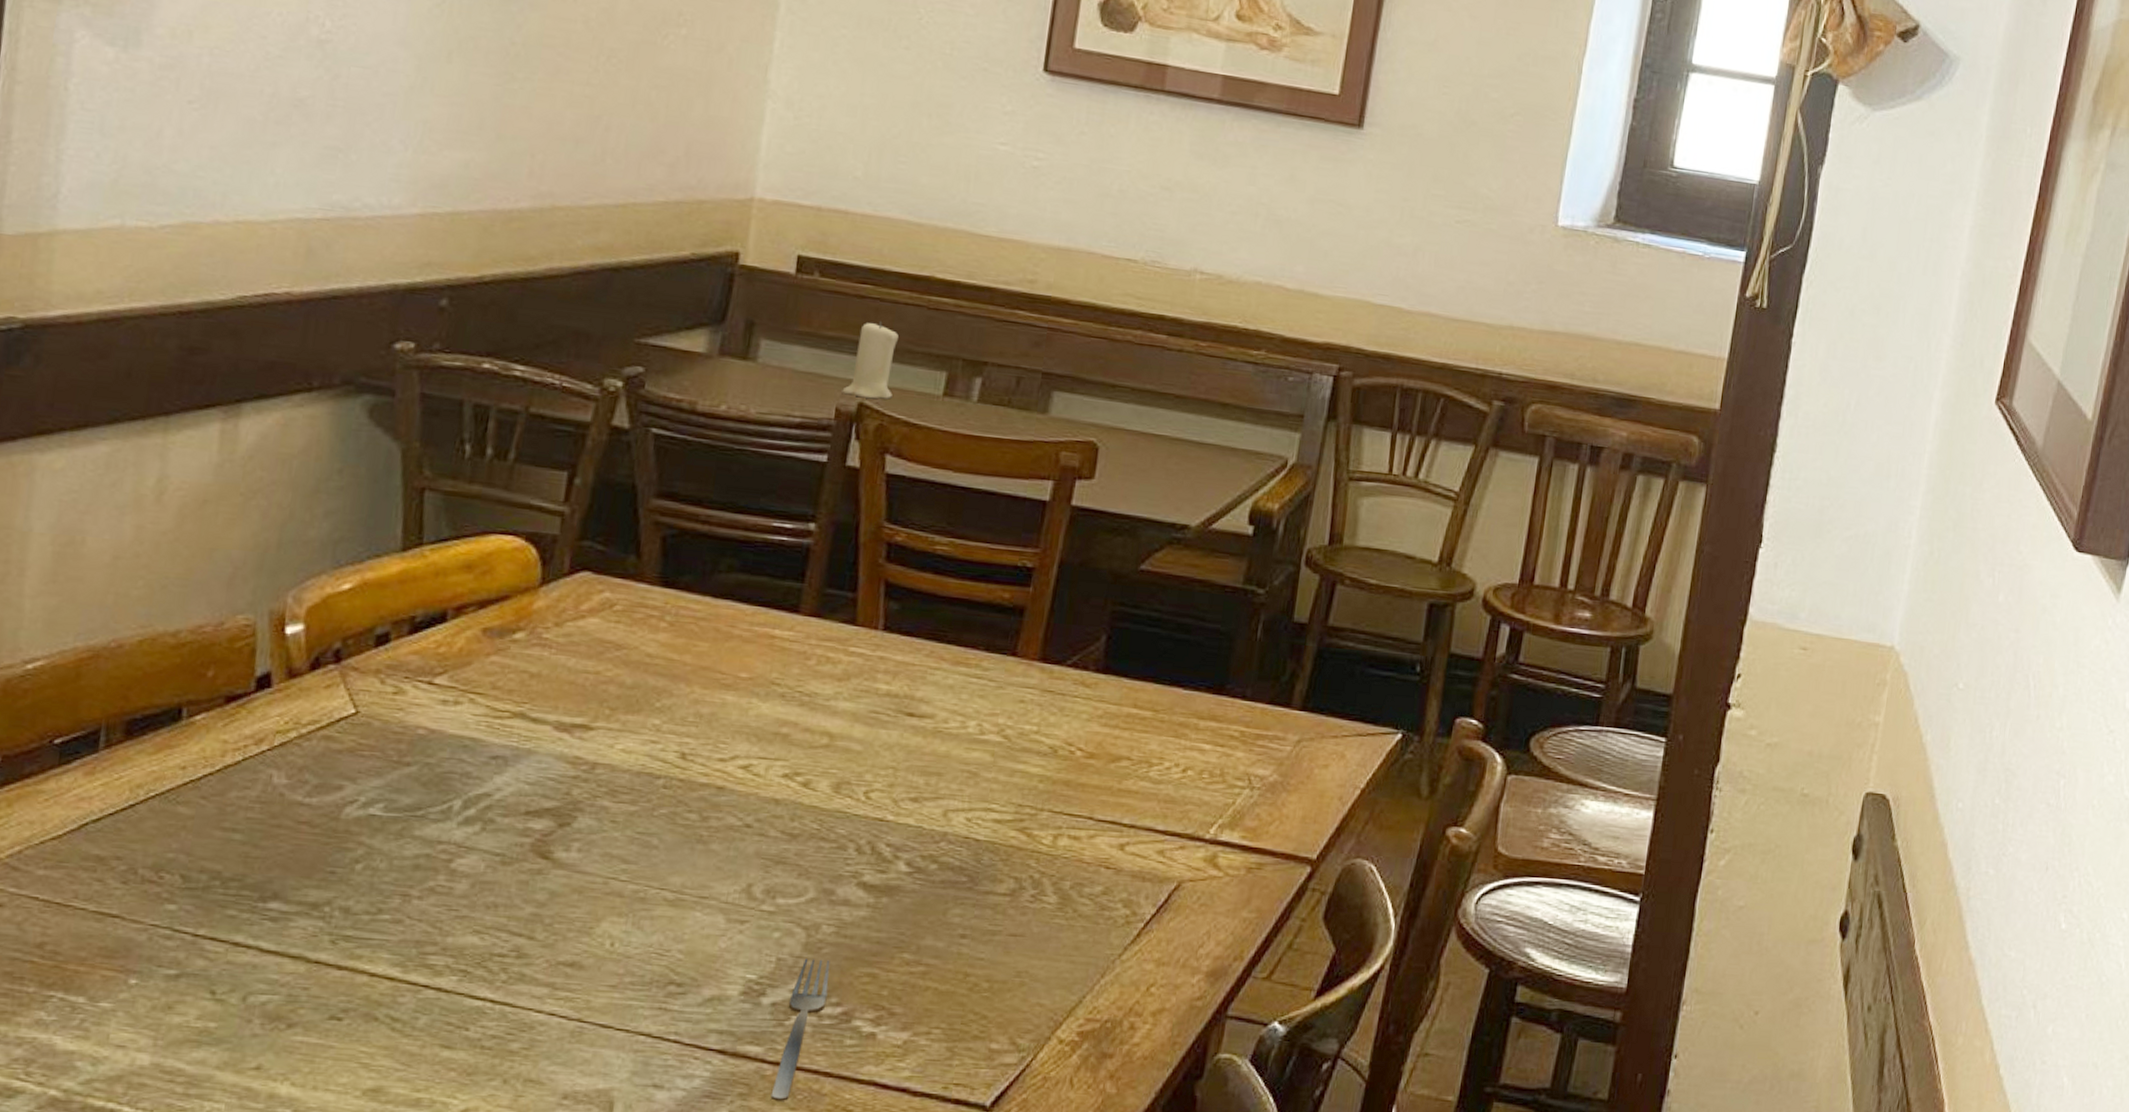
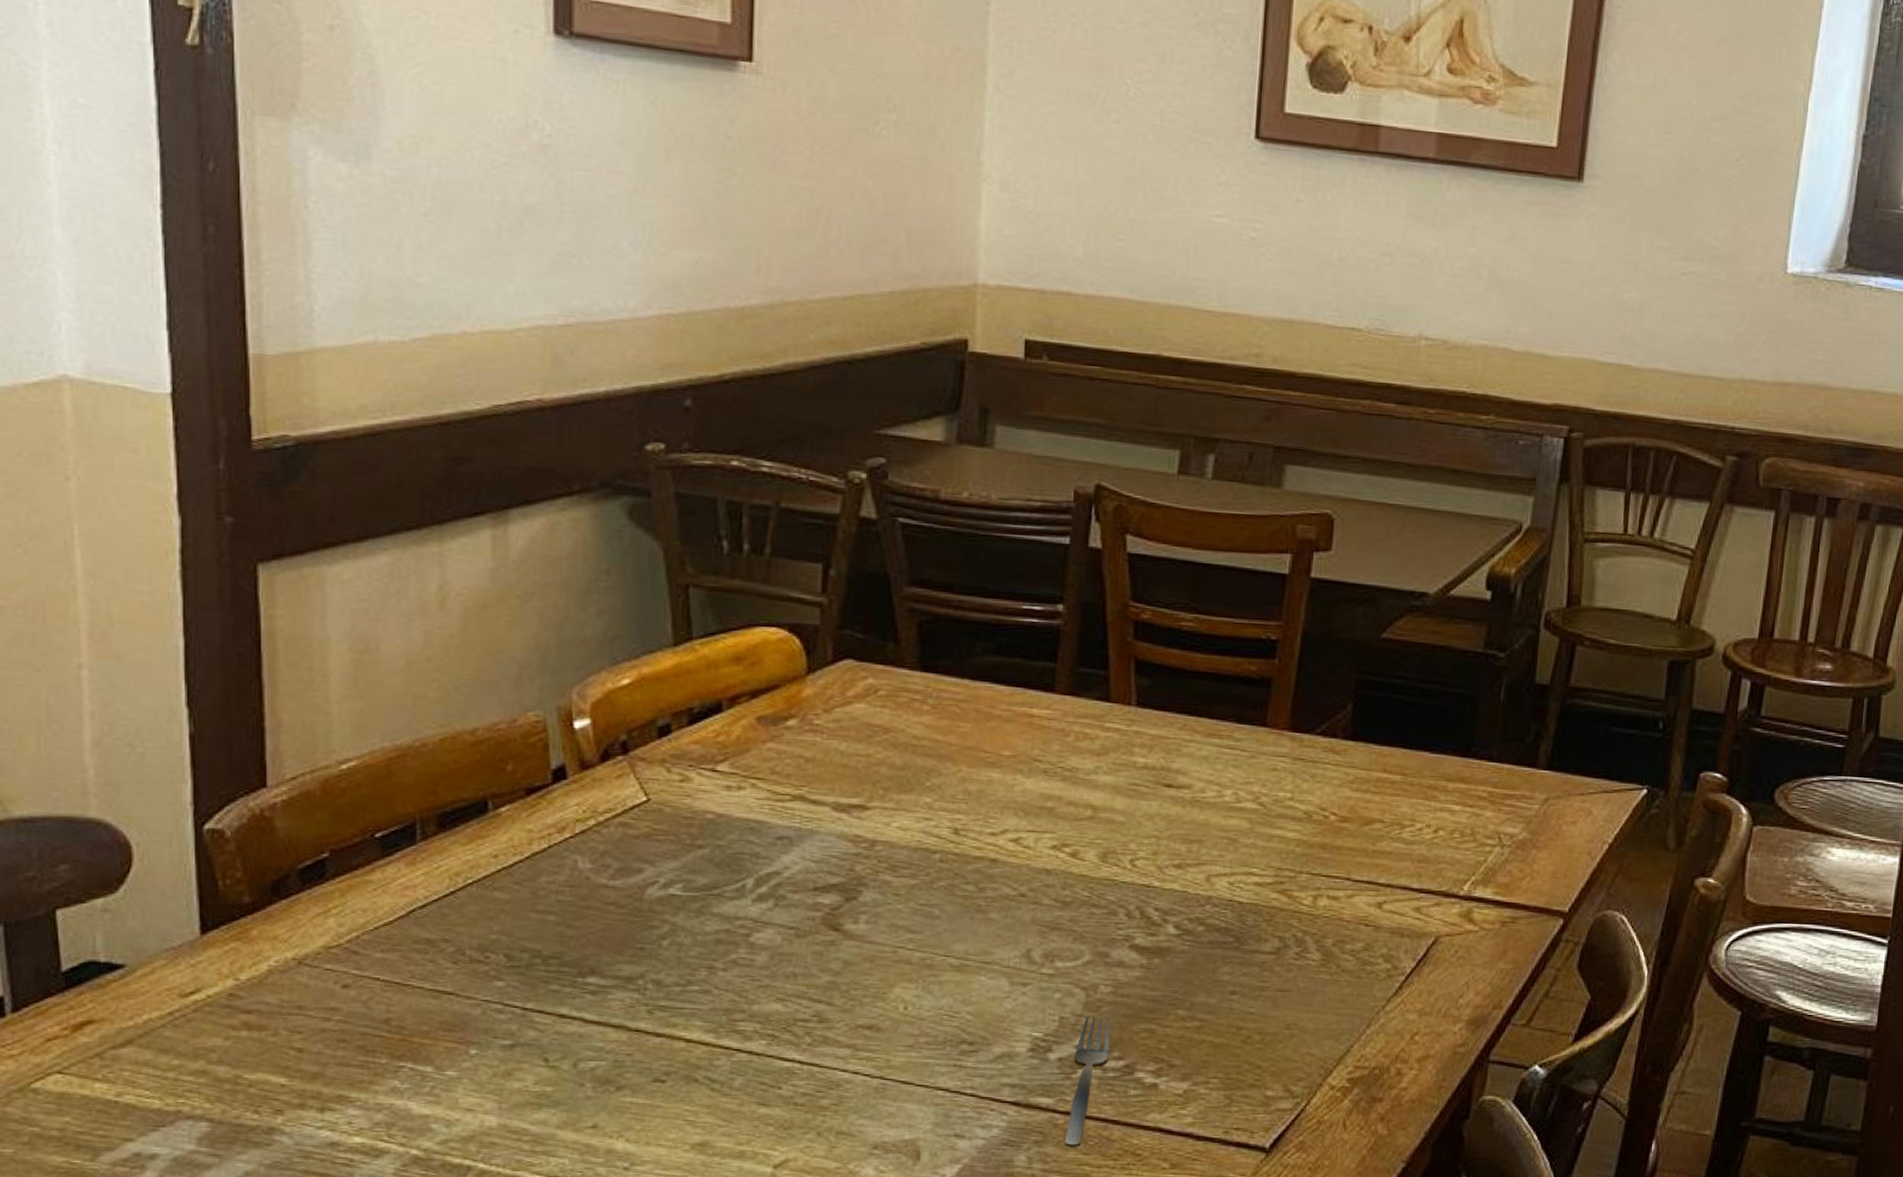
candle: present [842,321,898,401] -> none [1079,403,1130,481]

